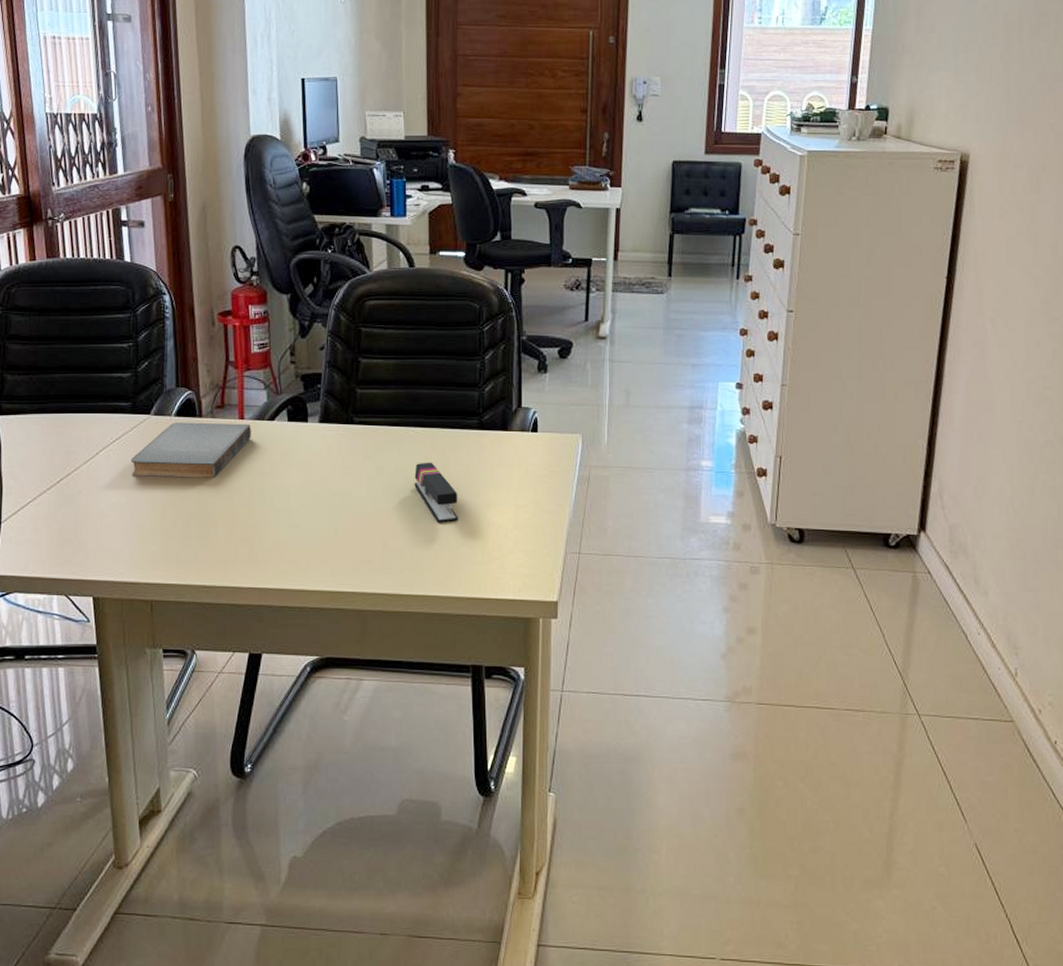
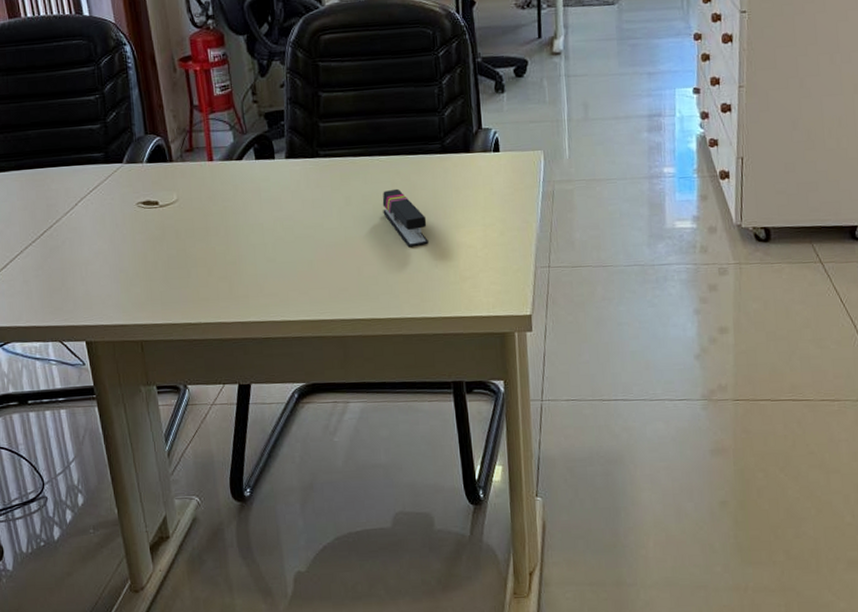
book: present [130,422,251,479] -> none [108,165,222,225]

